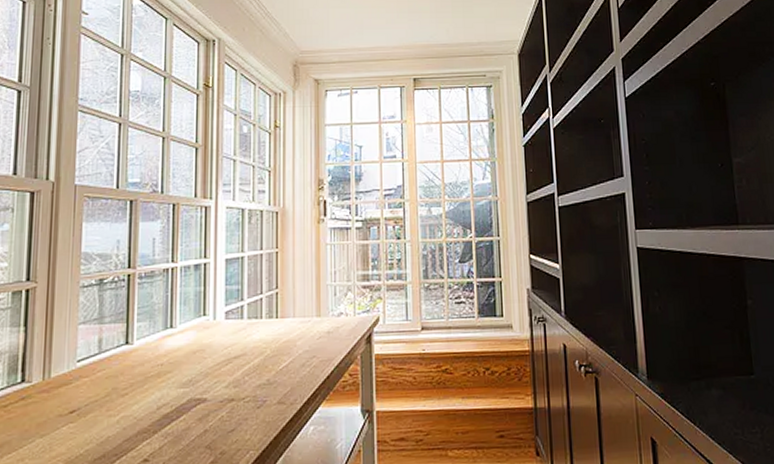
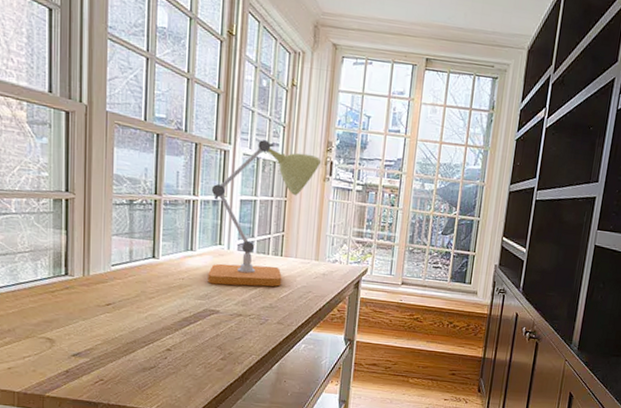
desk lamp: none [191,189,314,366] -> present [207,140,322,287]

